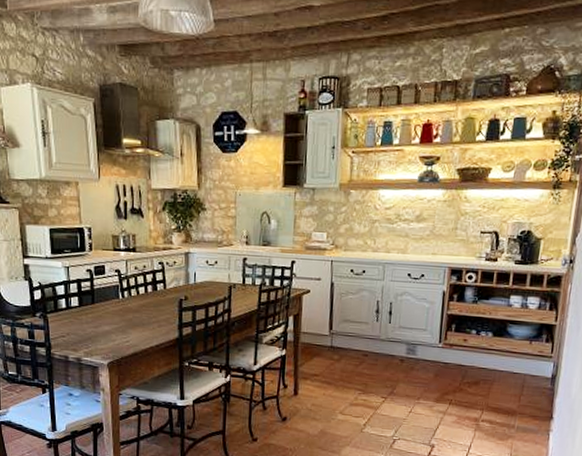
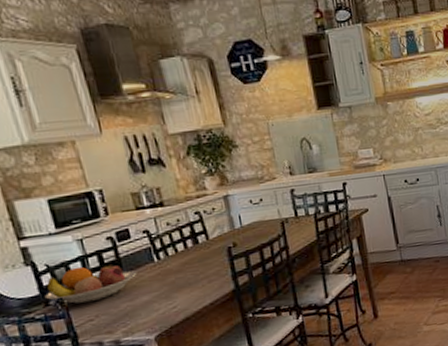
fruit bowl: none [33,289,104,322] -> present [44,263,137,305]

